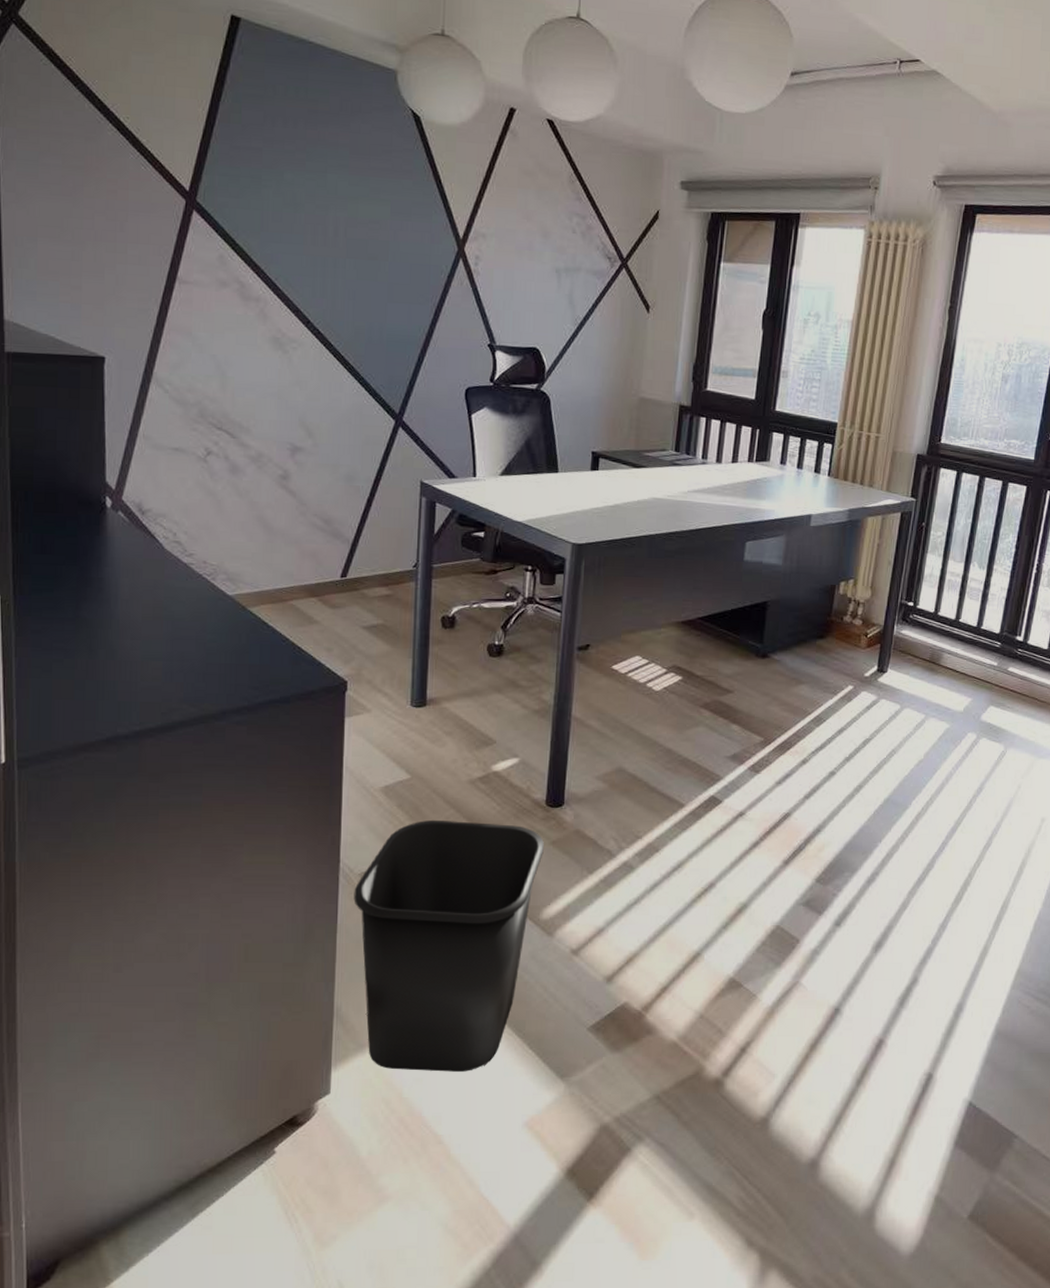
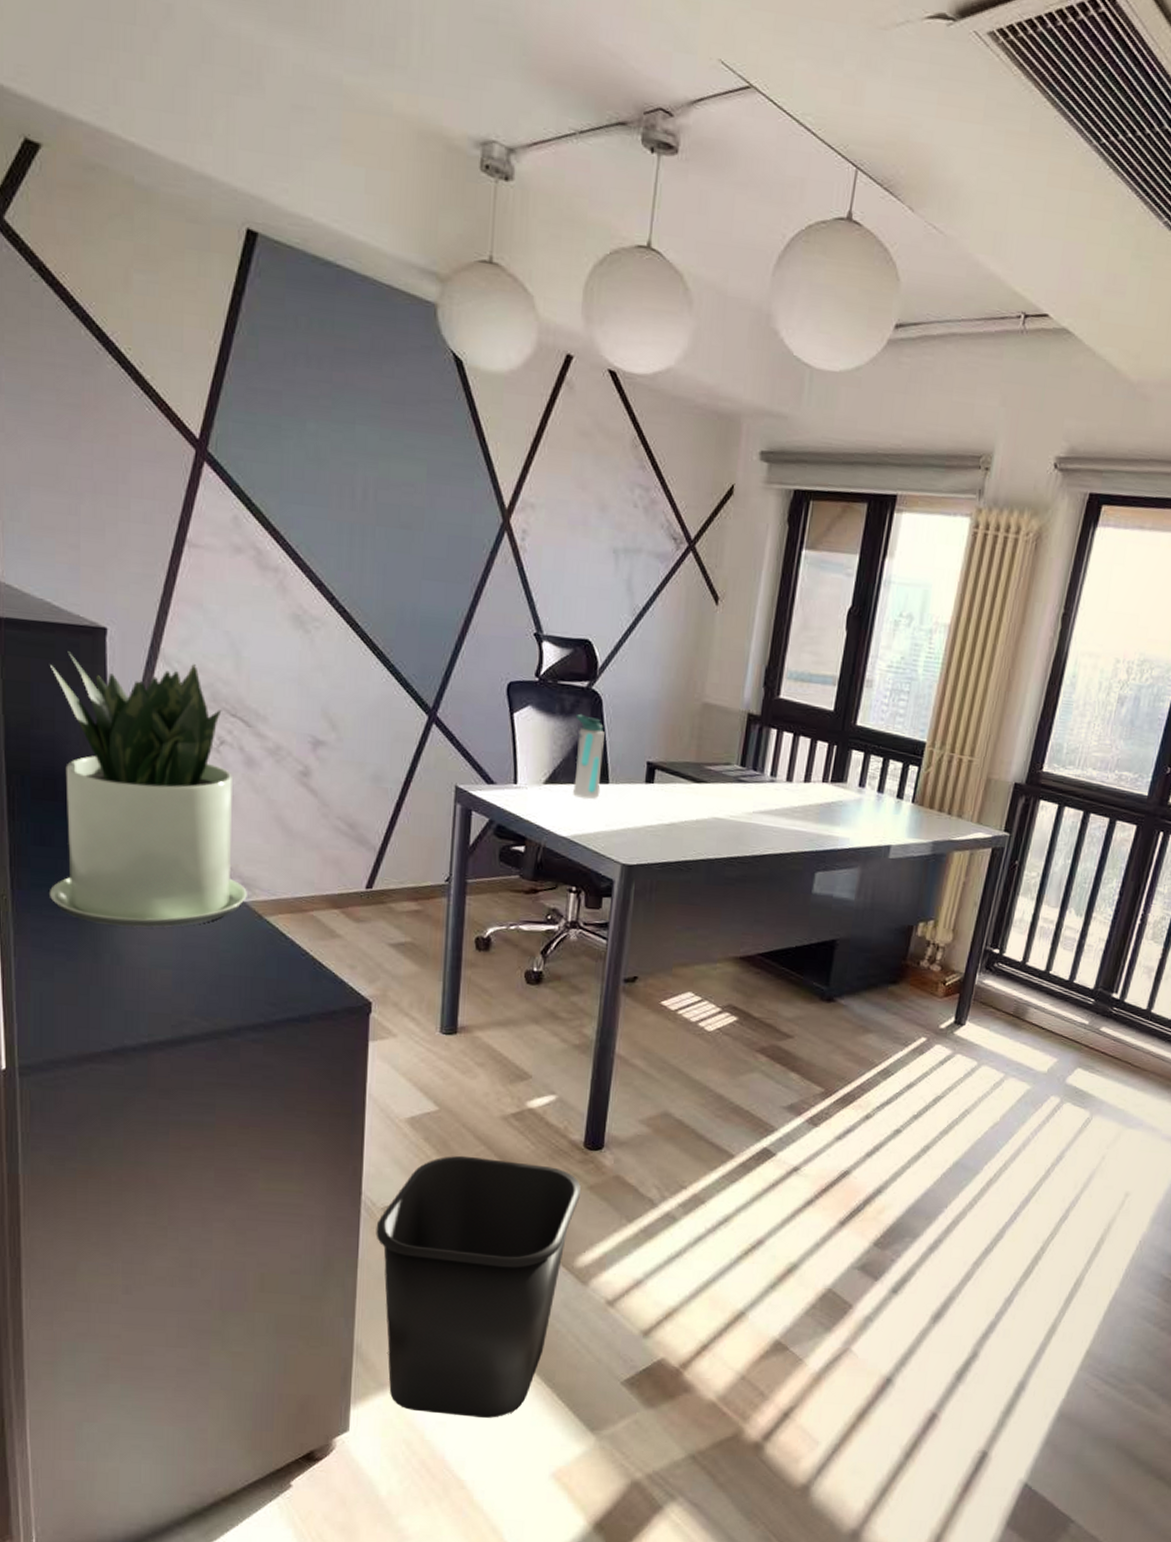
planter: none [49,379,232,624] -> present [50,651,247,928]
water bottle: none [527,412,553,488] -> present [573,713,605,800]

